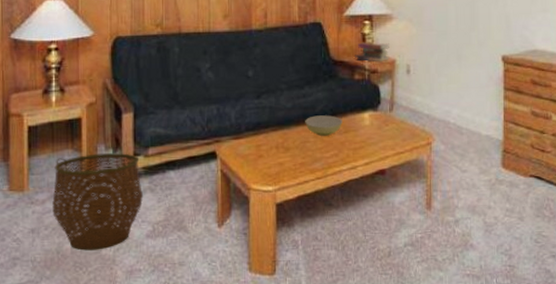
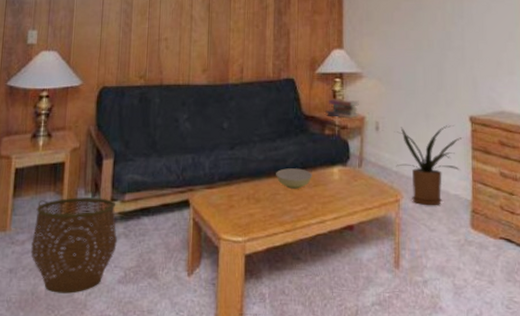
house plant: none [426,66,496,147] -> present [394,125,464,205]

